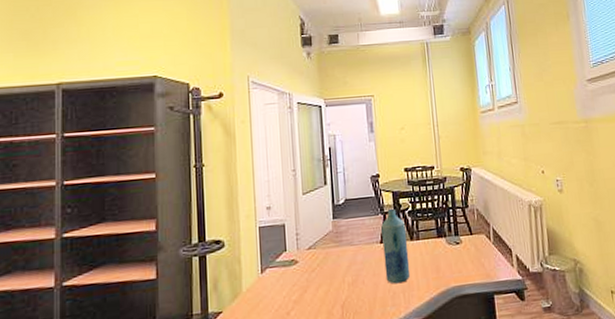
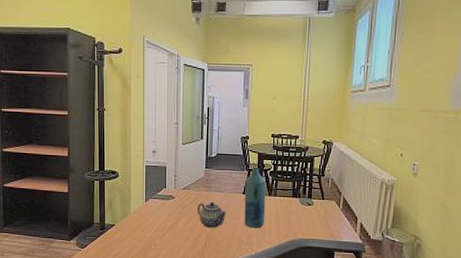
teapot: none [327,258,365,294] -> present [197,201,228,229]

